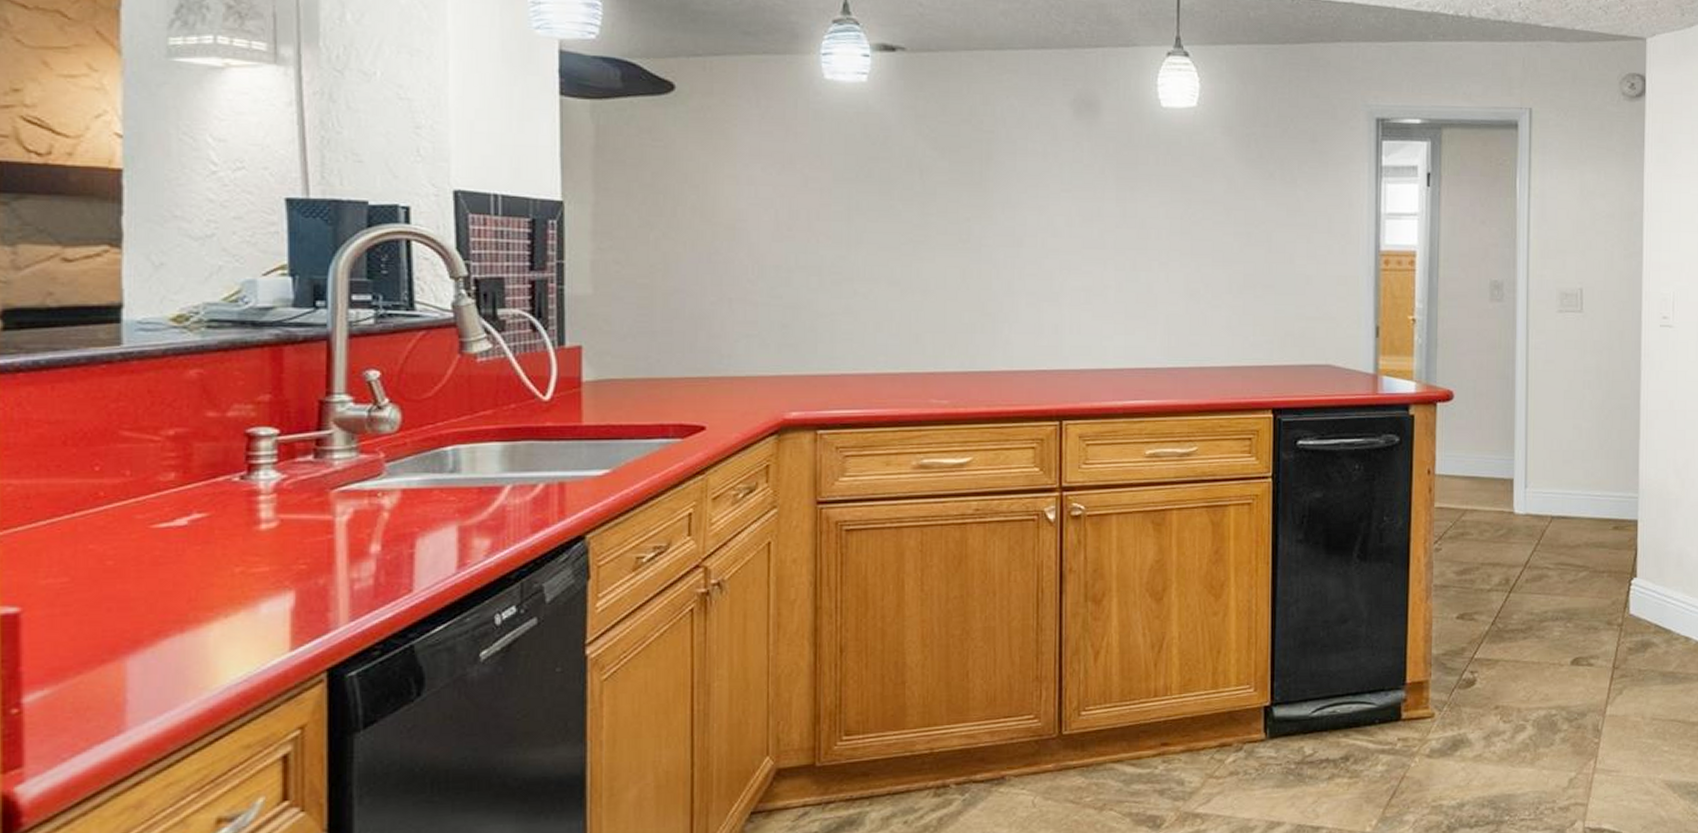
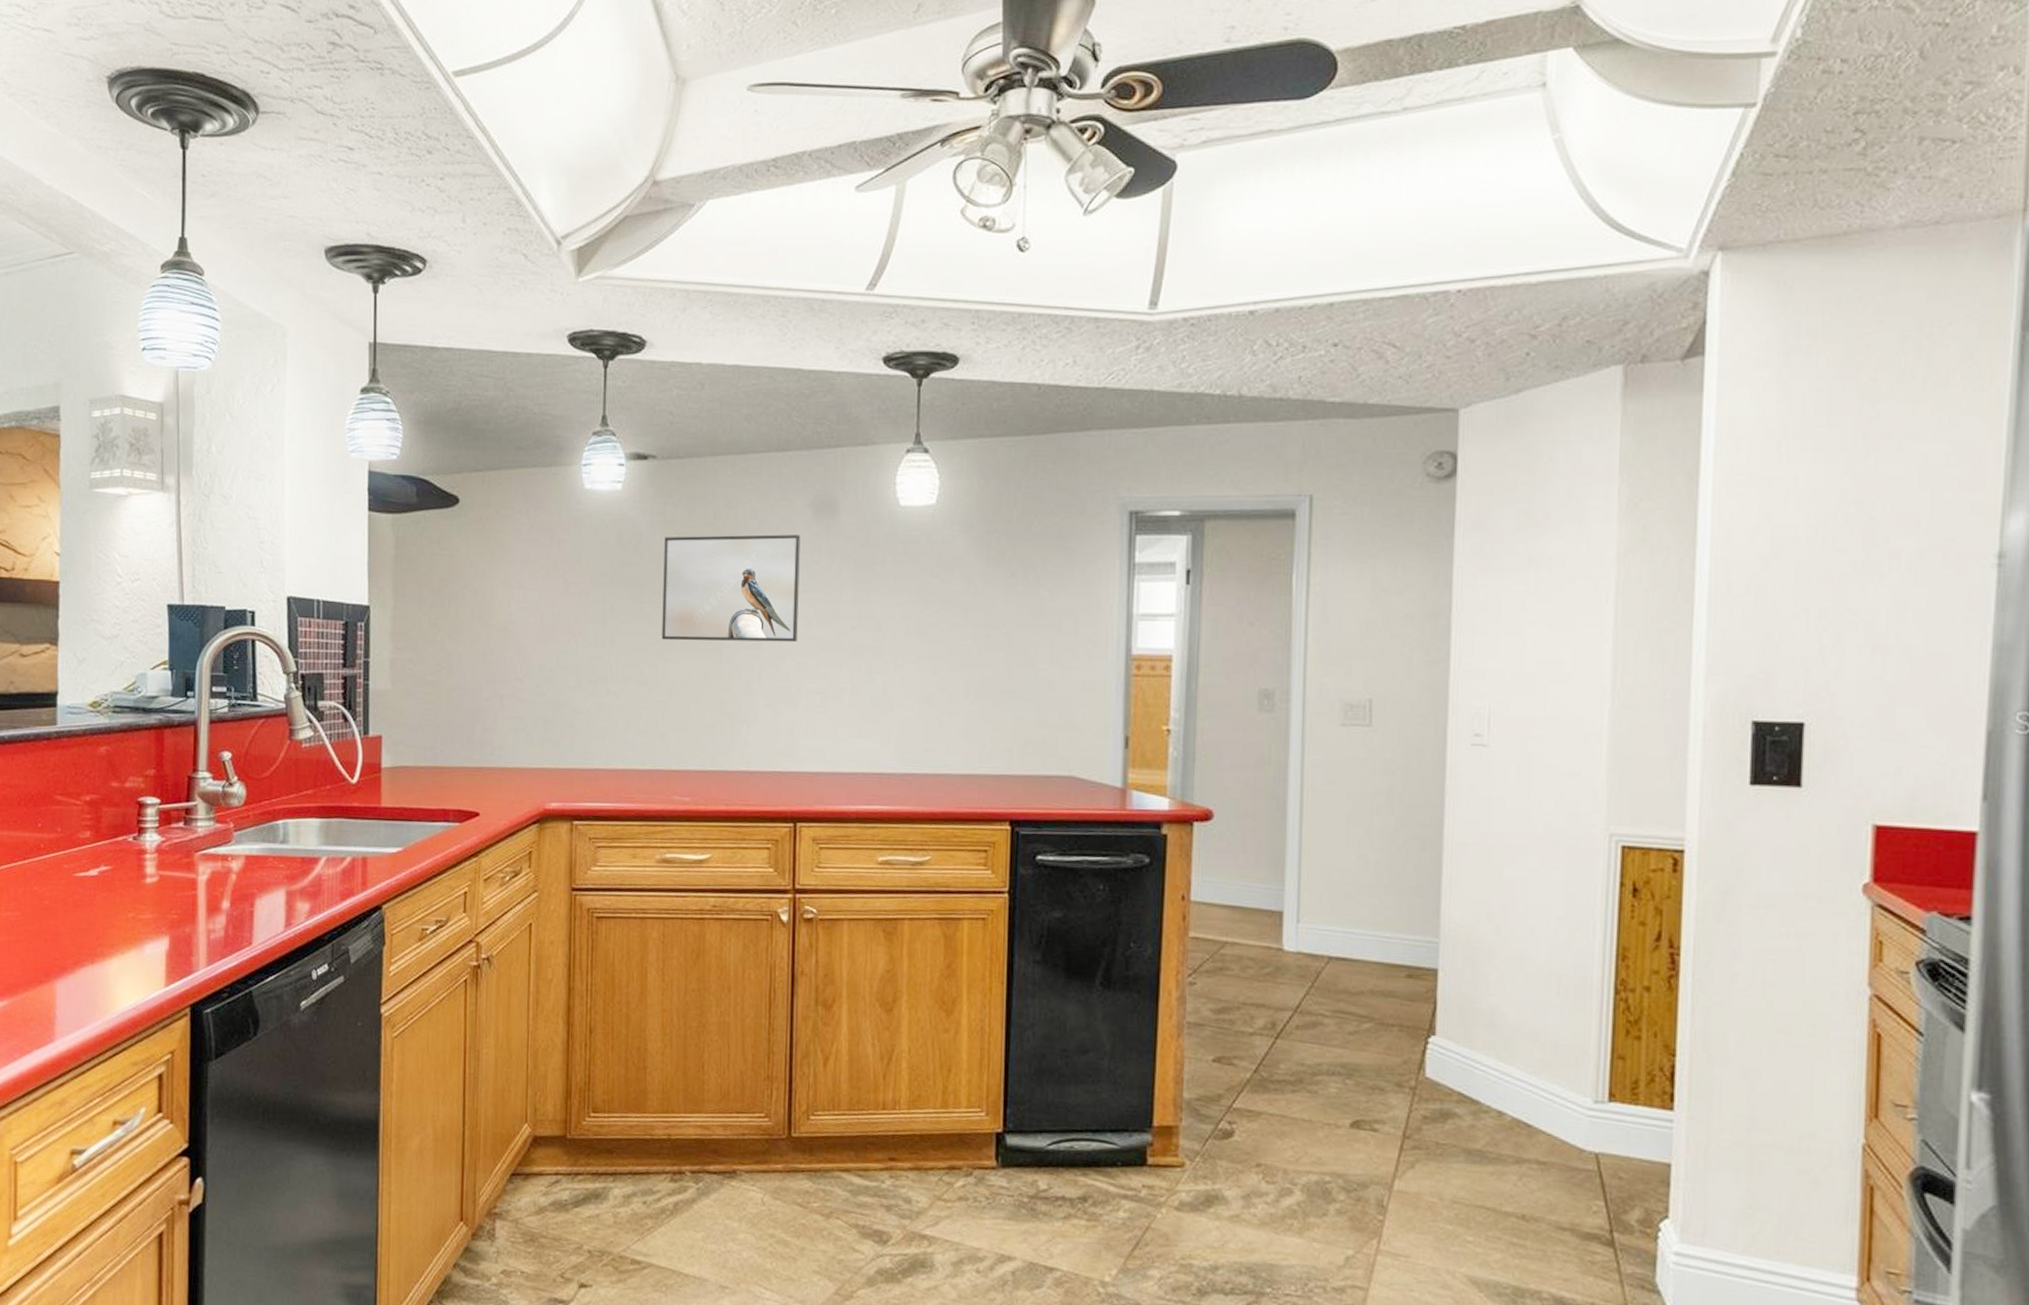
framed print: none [914,131,1062,241] -> present [661,534,801,642]

